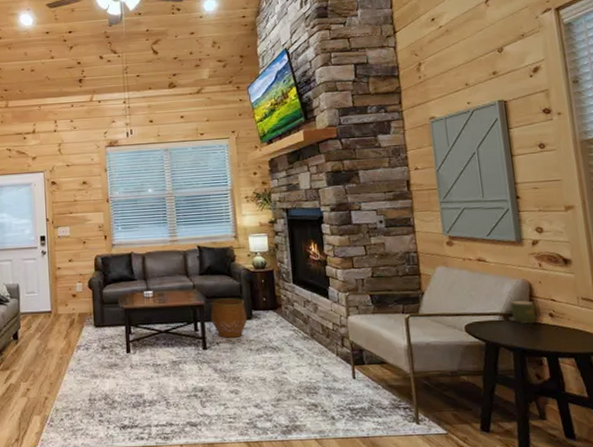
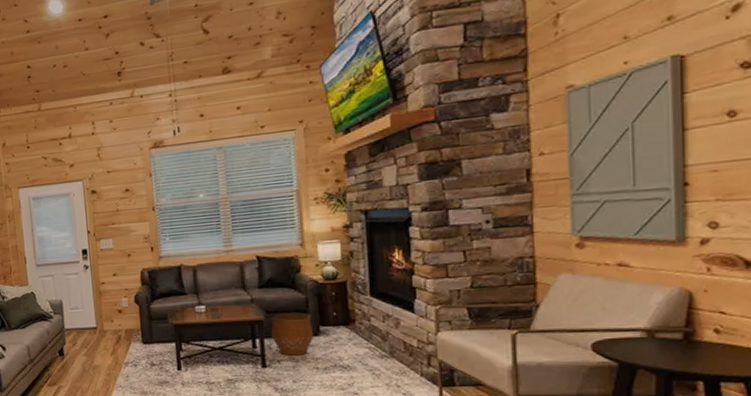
mug: present [510,300,541,323] -> none [658,313,701,341]

